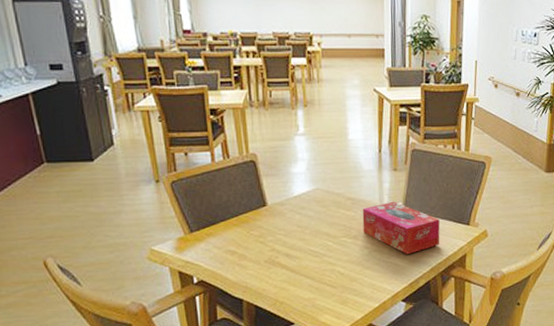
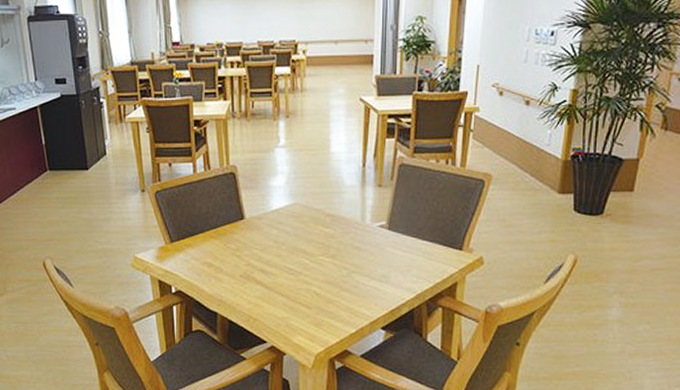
tissue box: present [362,201,440,255] -> none [342,220,428,279]

